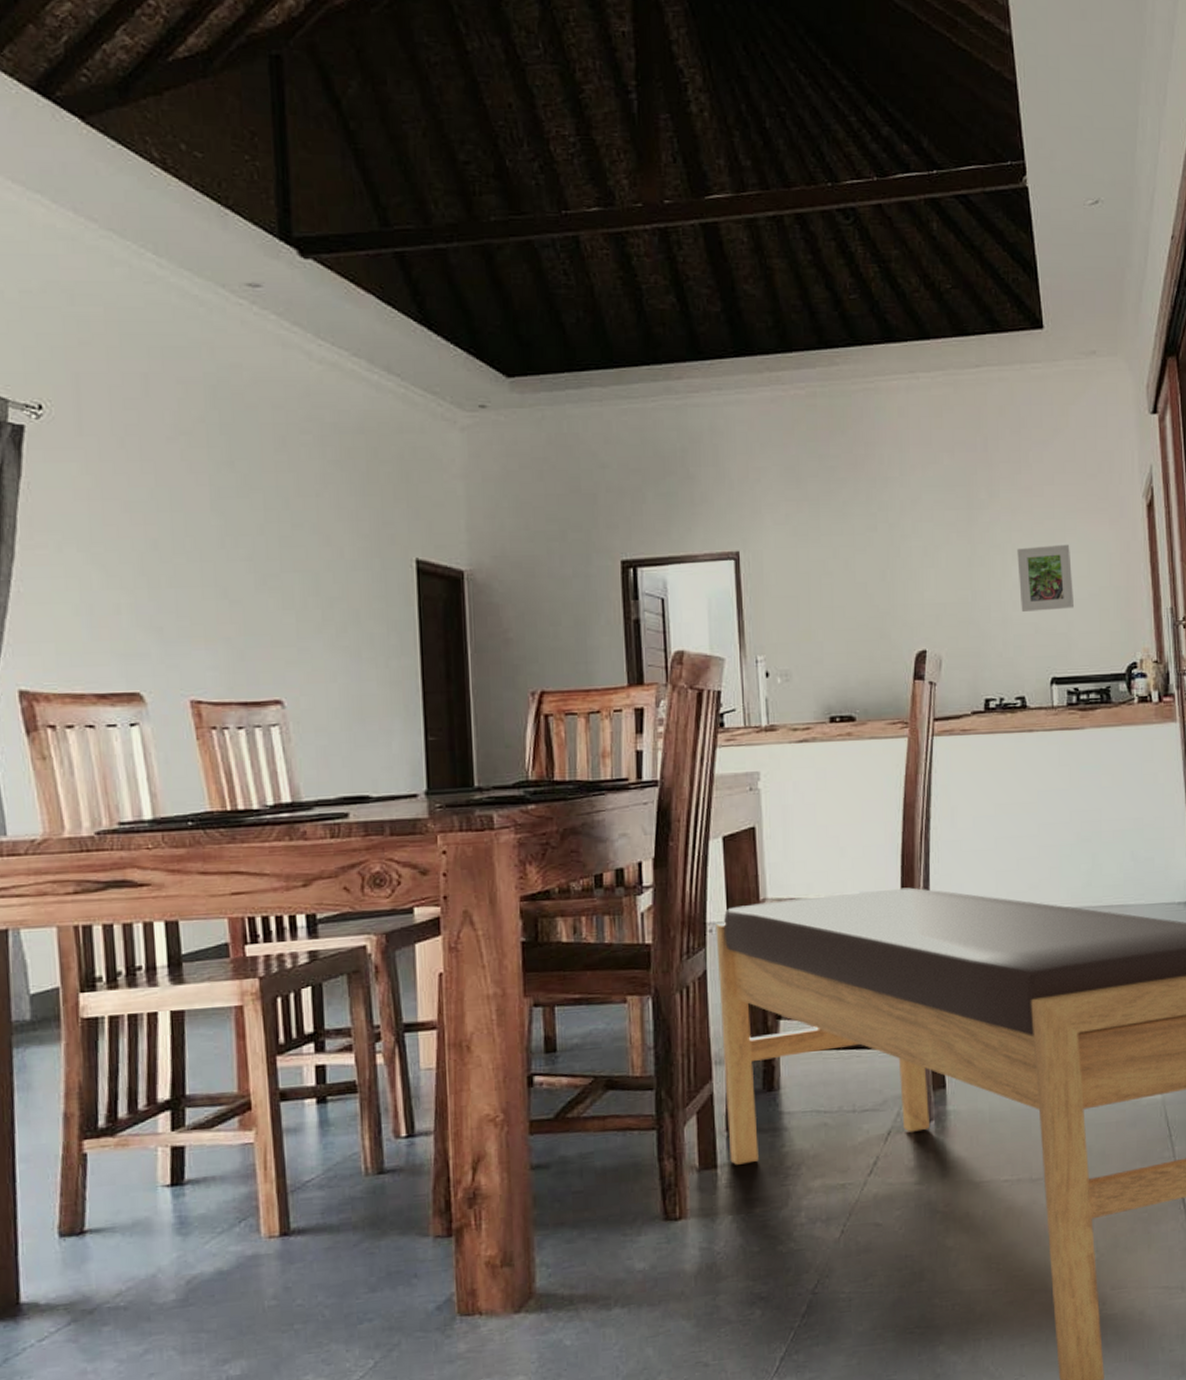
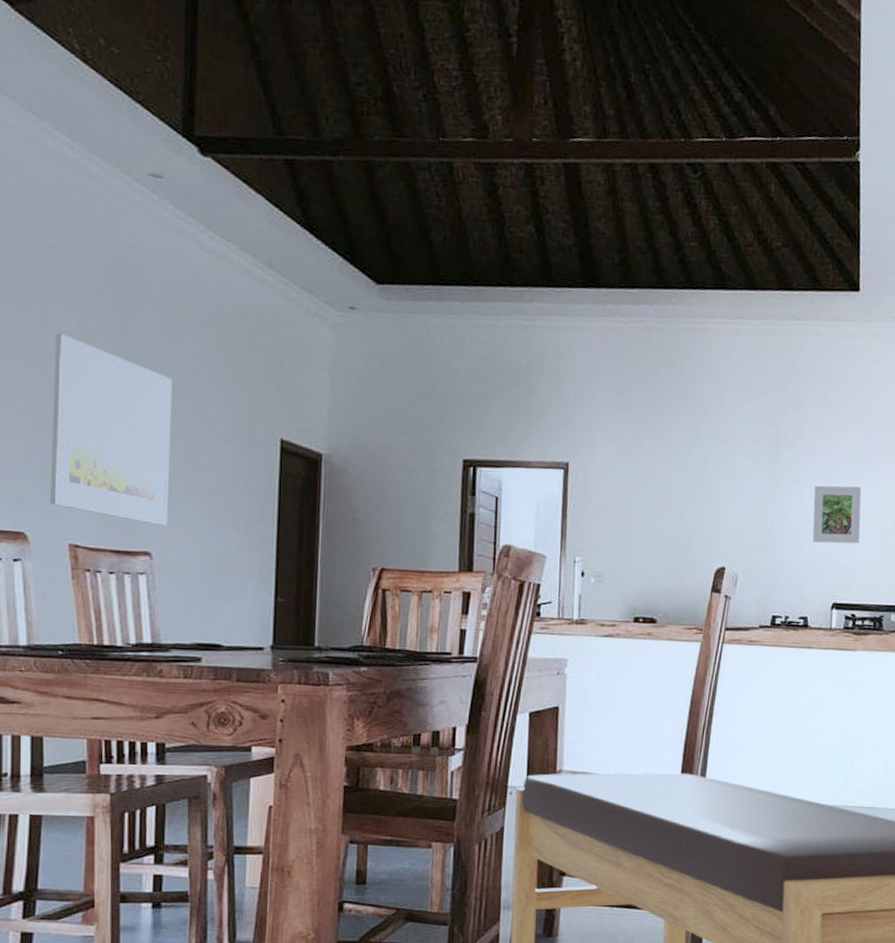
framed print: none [157,468,298,669] -> present [49,333,173,526]

